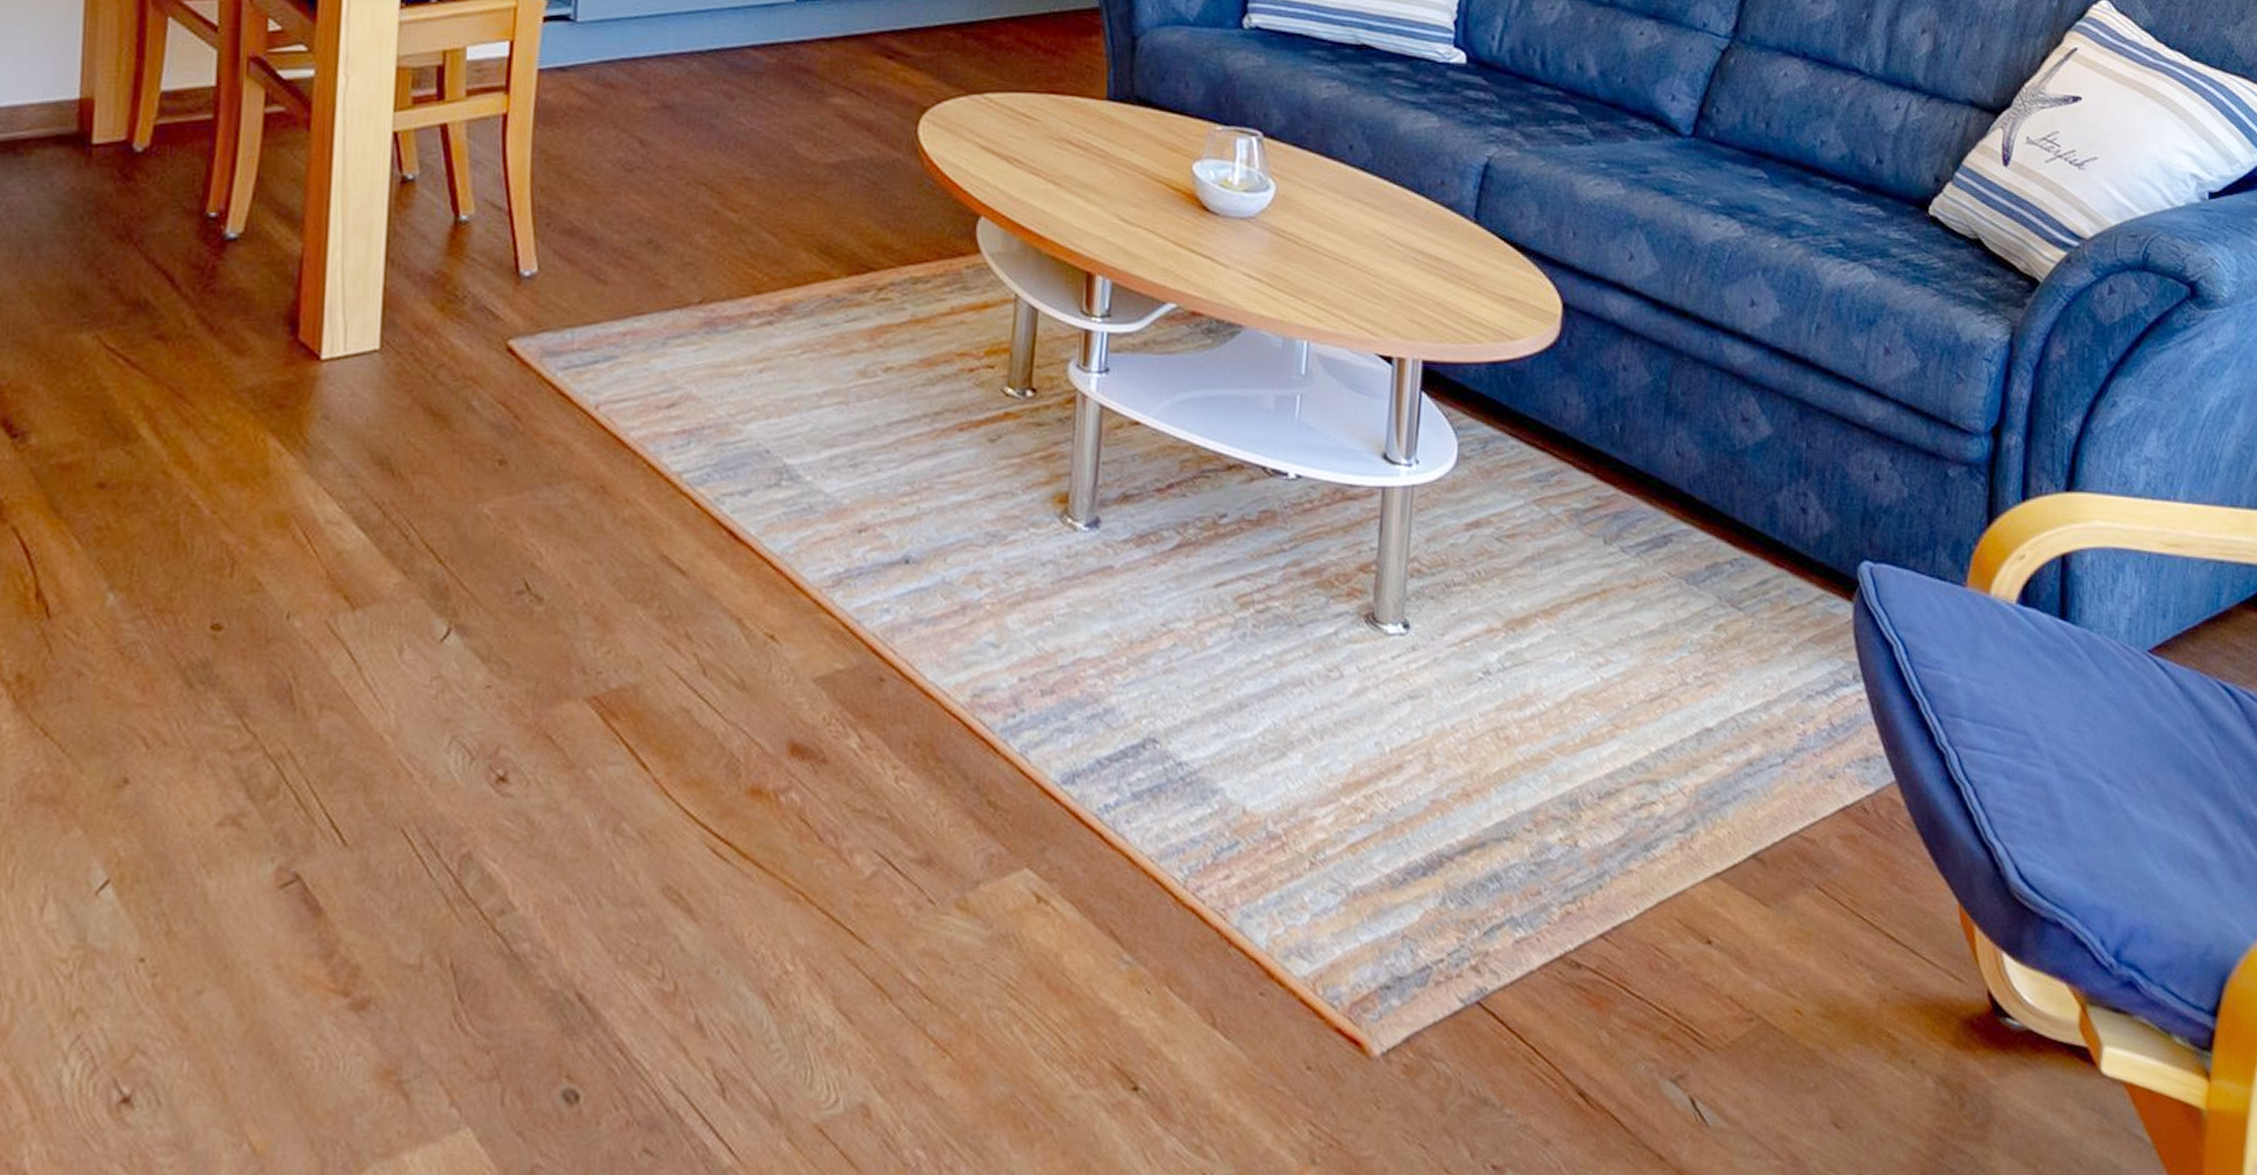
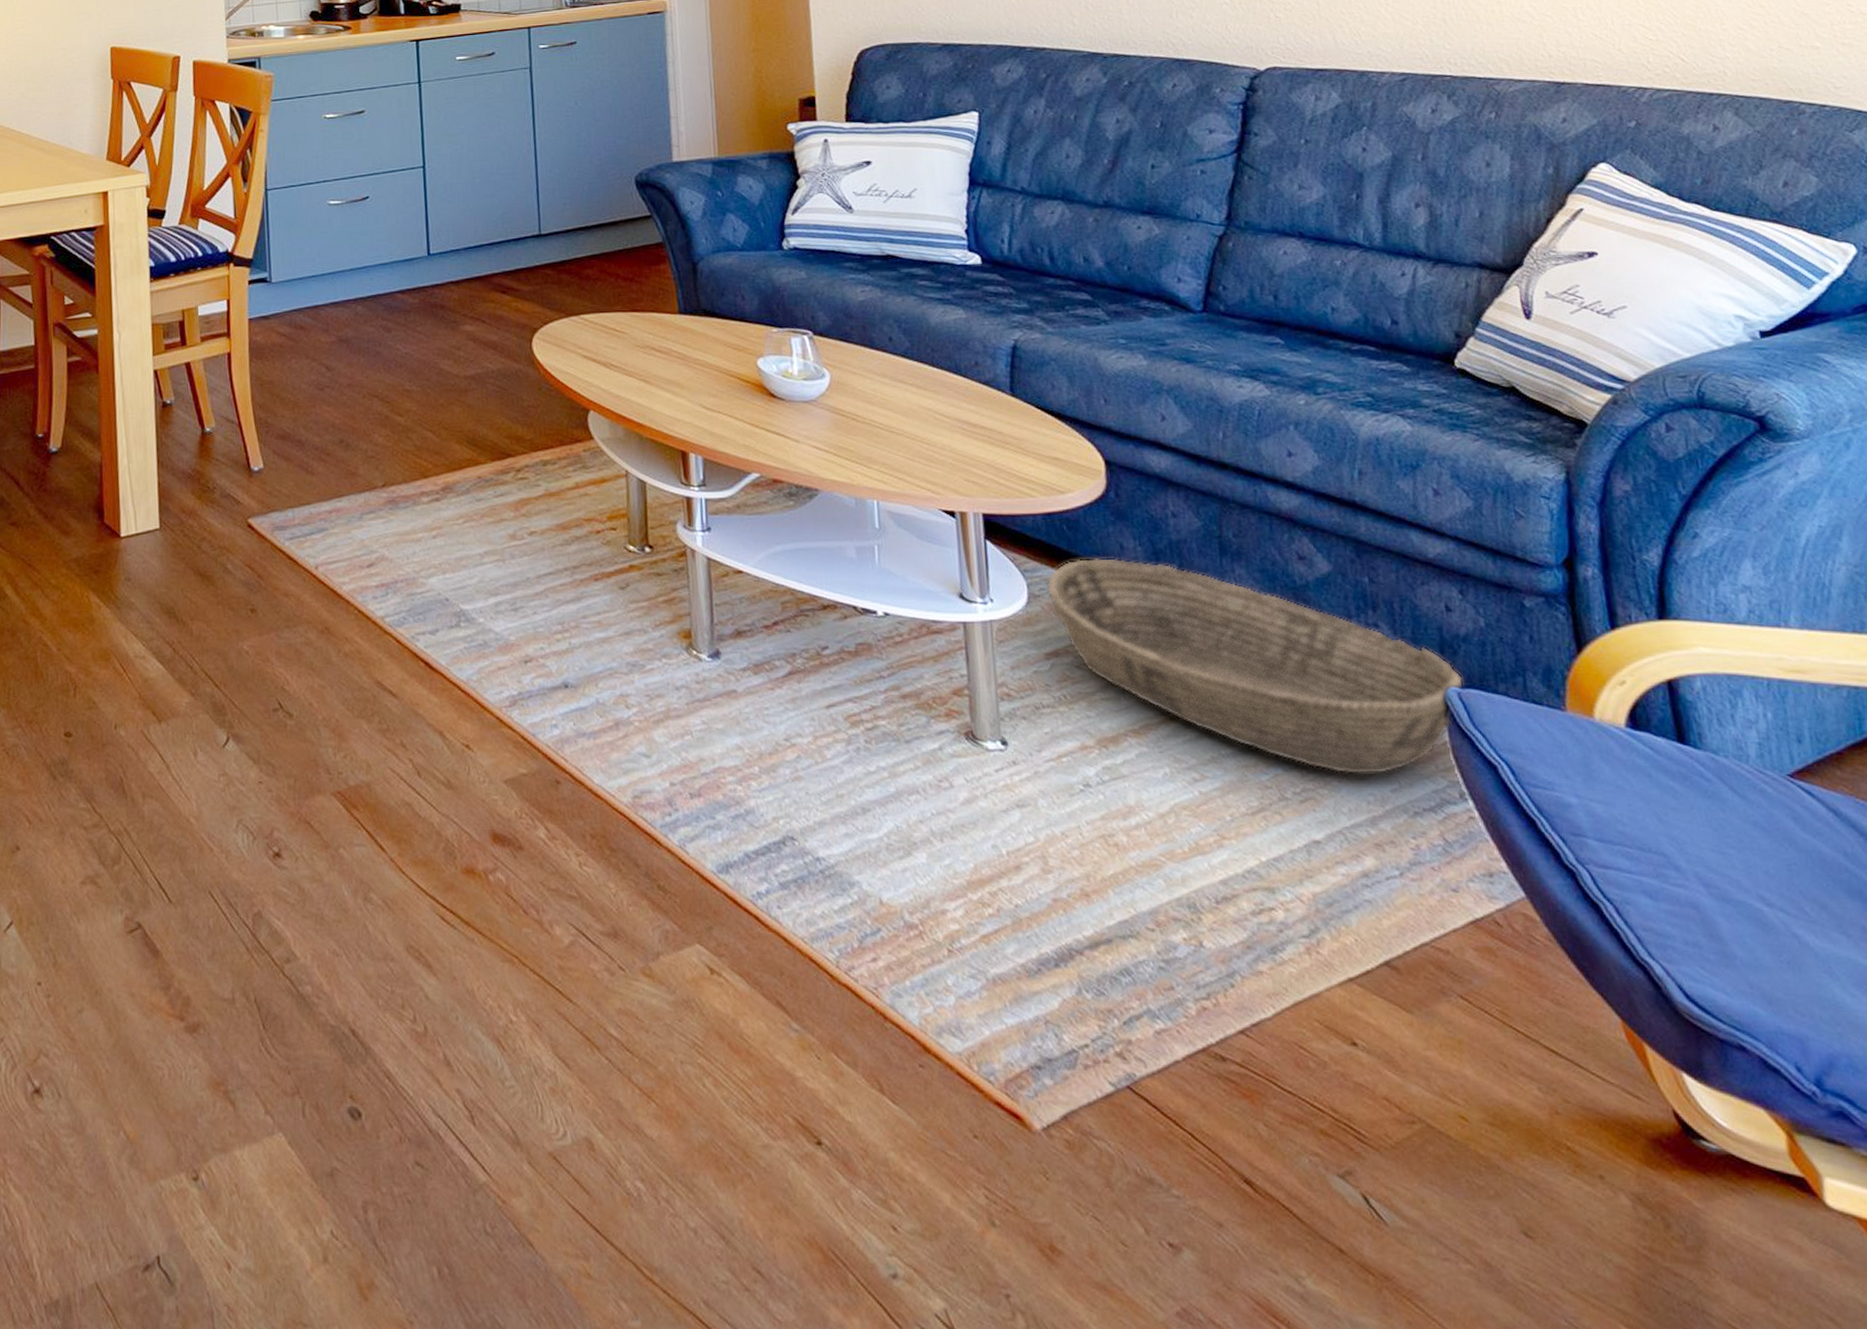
basket: none [1478,414,1878,657] -> present [1046,557,1464,775]

